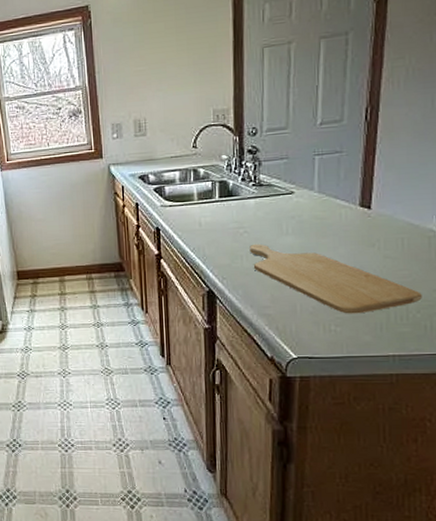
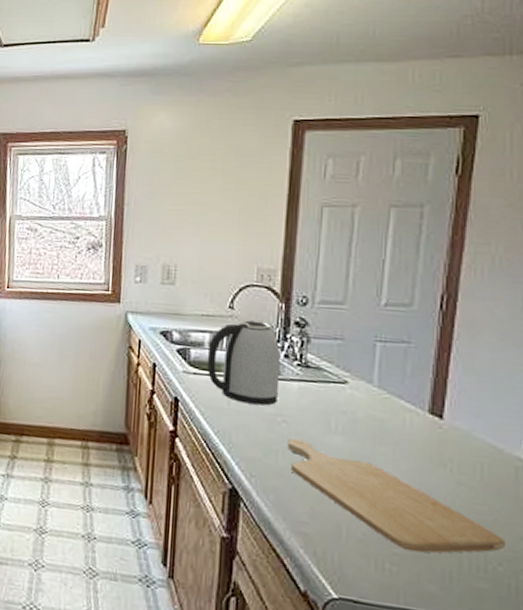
kettle: none [179,154,240,223] -> present [207,320,281,406]

